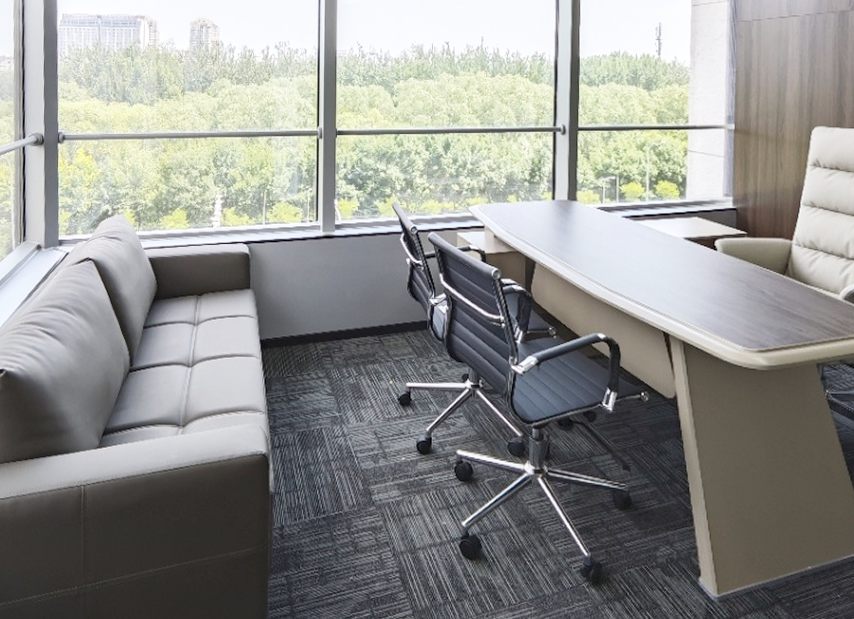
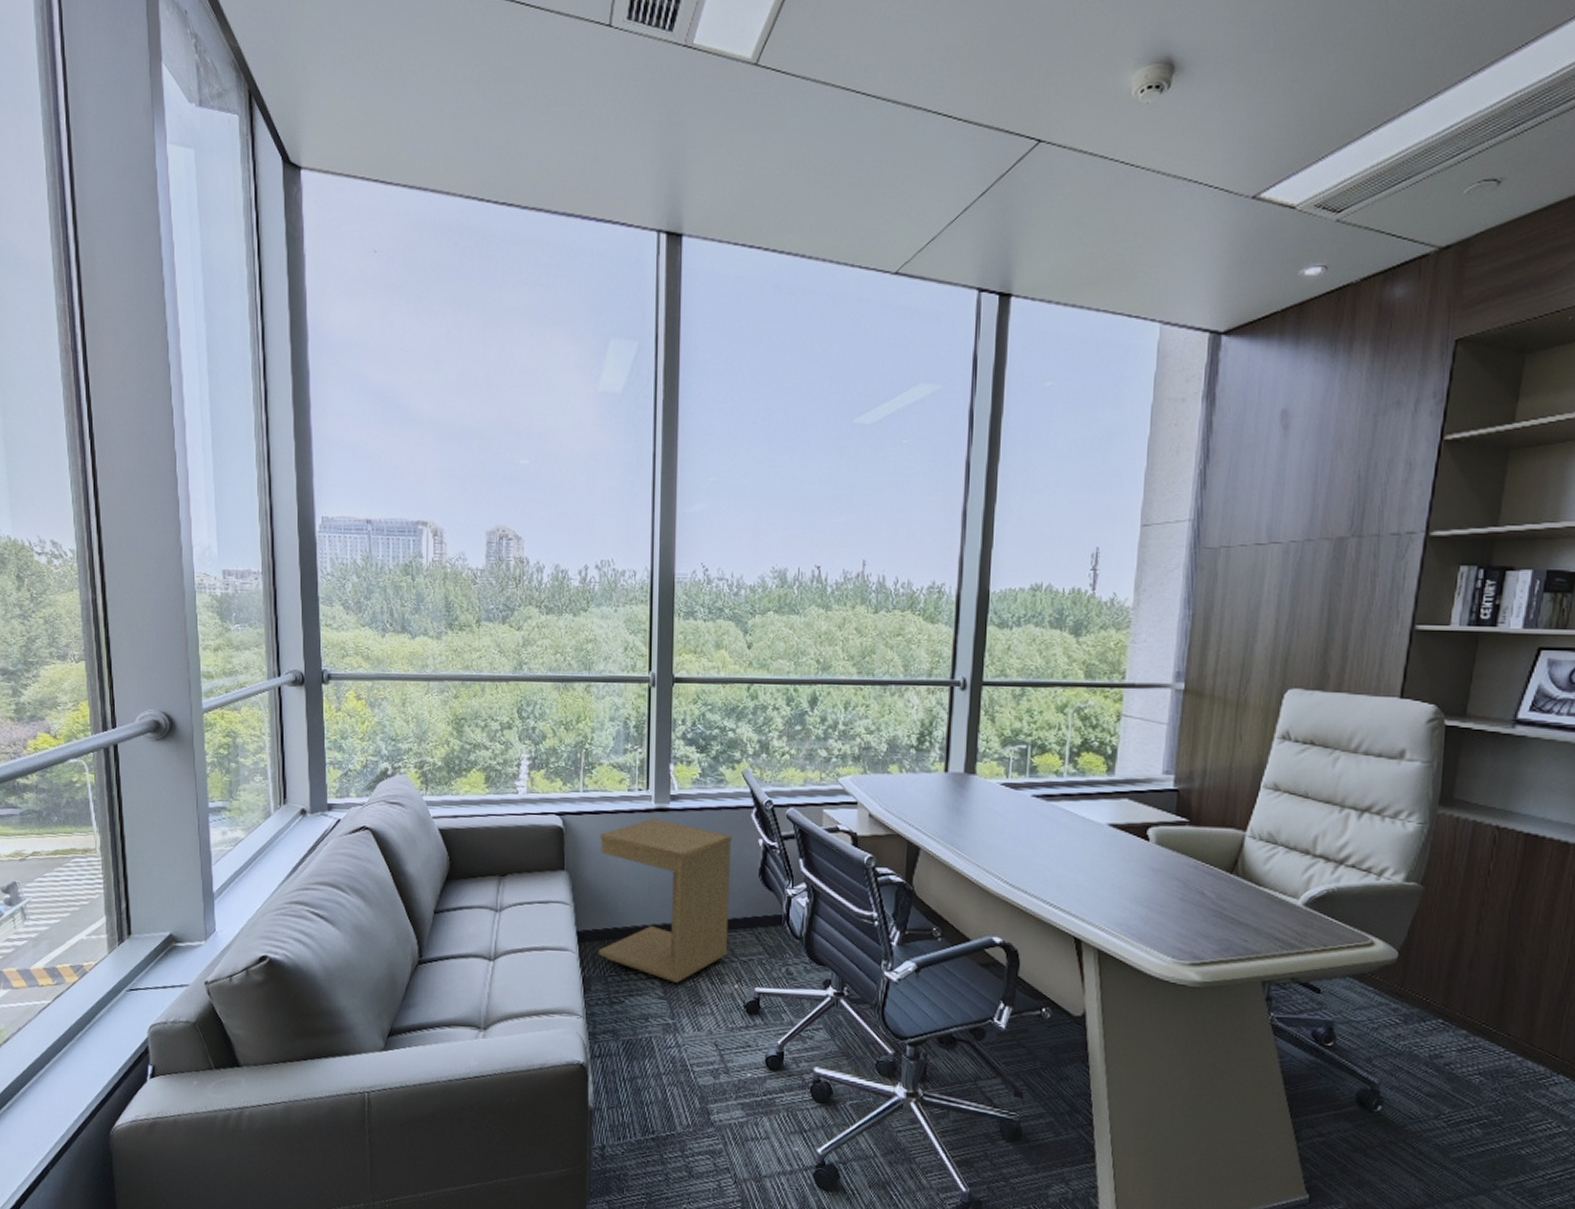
side table: none [277,244,385,381] -> present [598,818,732,983]

